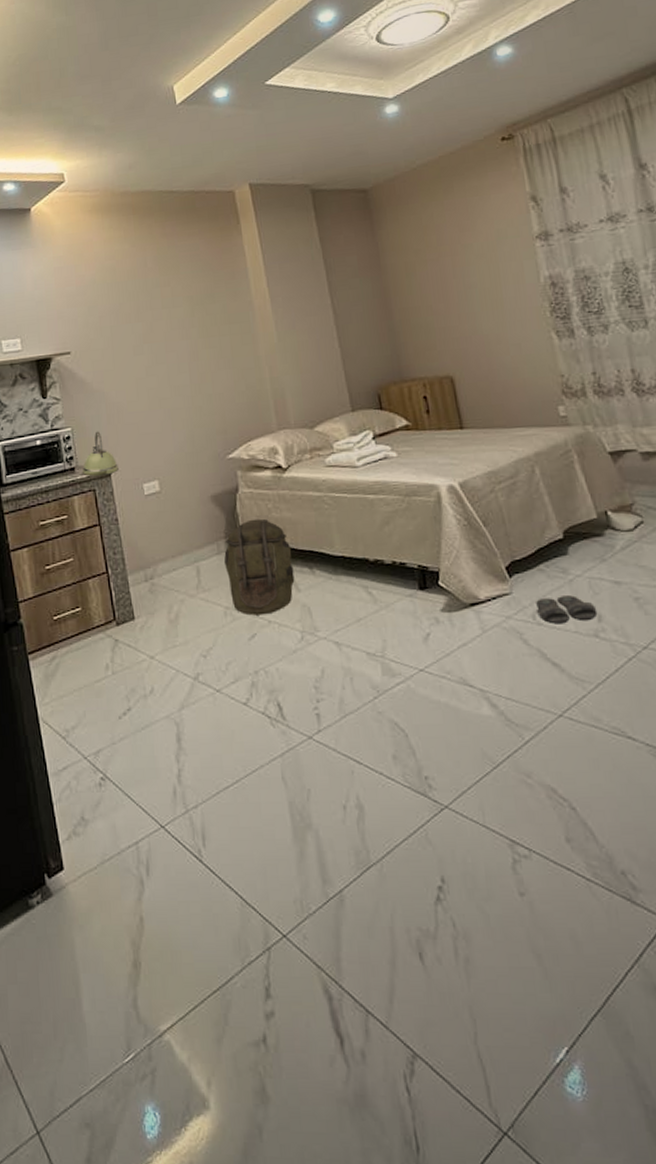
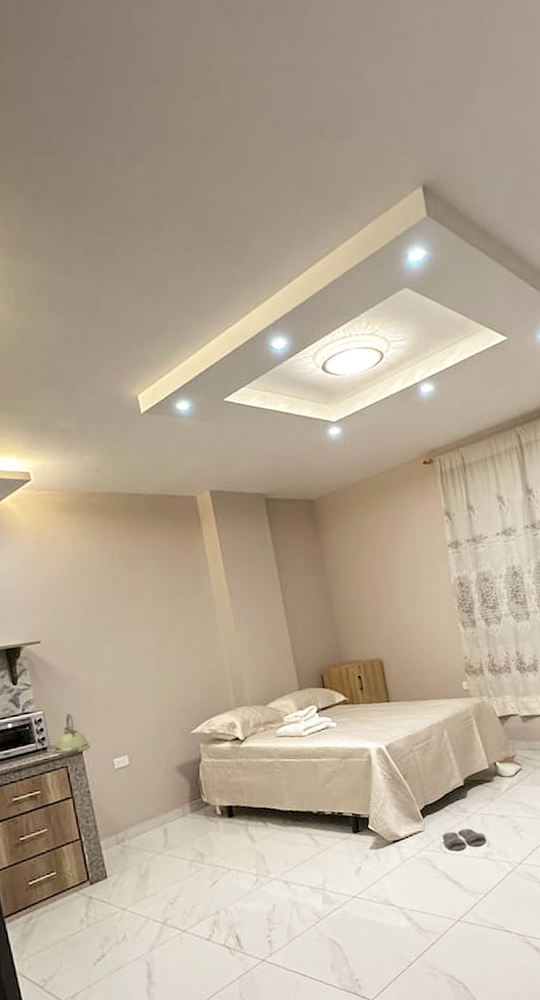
backpack: present [223,518,295,616] -> none [188,783,251,866]

